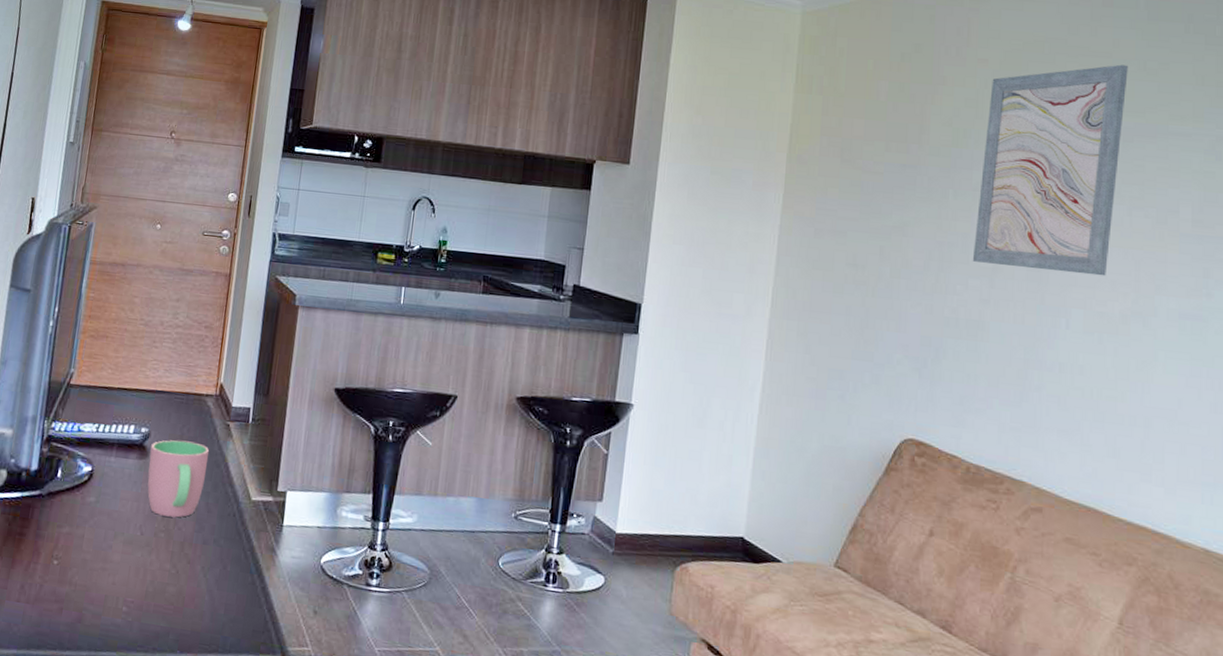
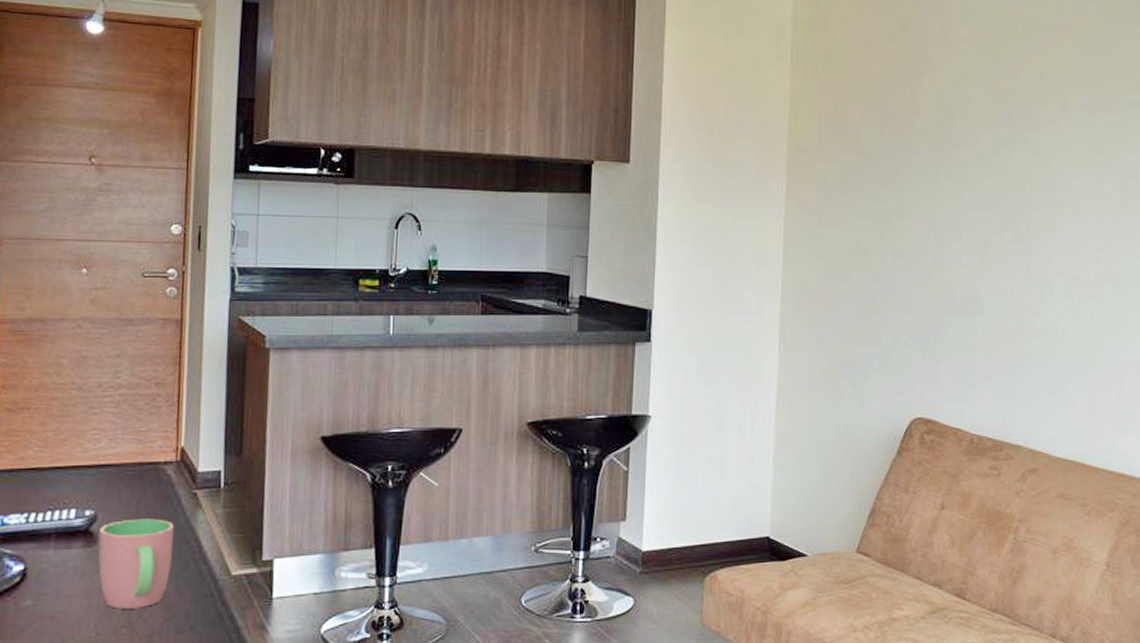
wall art: present [972,64,1128,276] -> none [965,38,1091,243]

